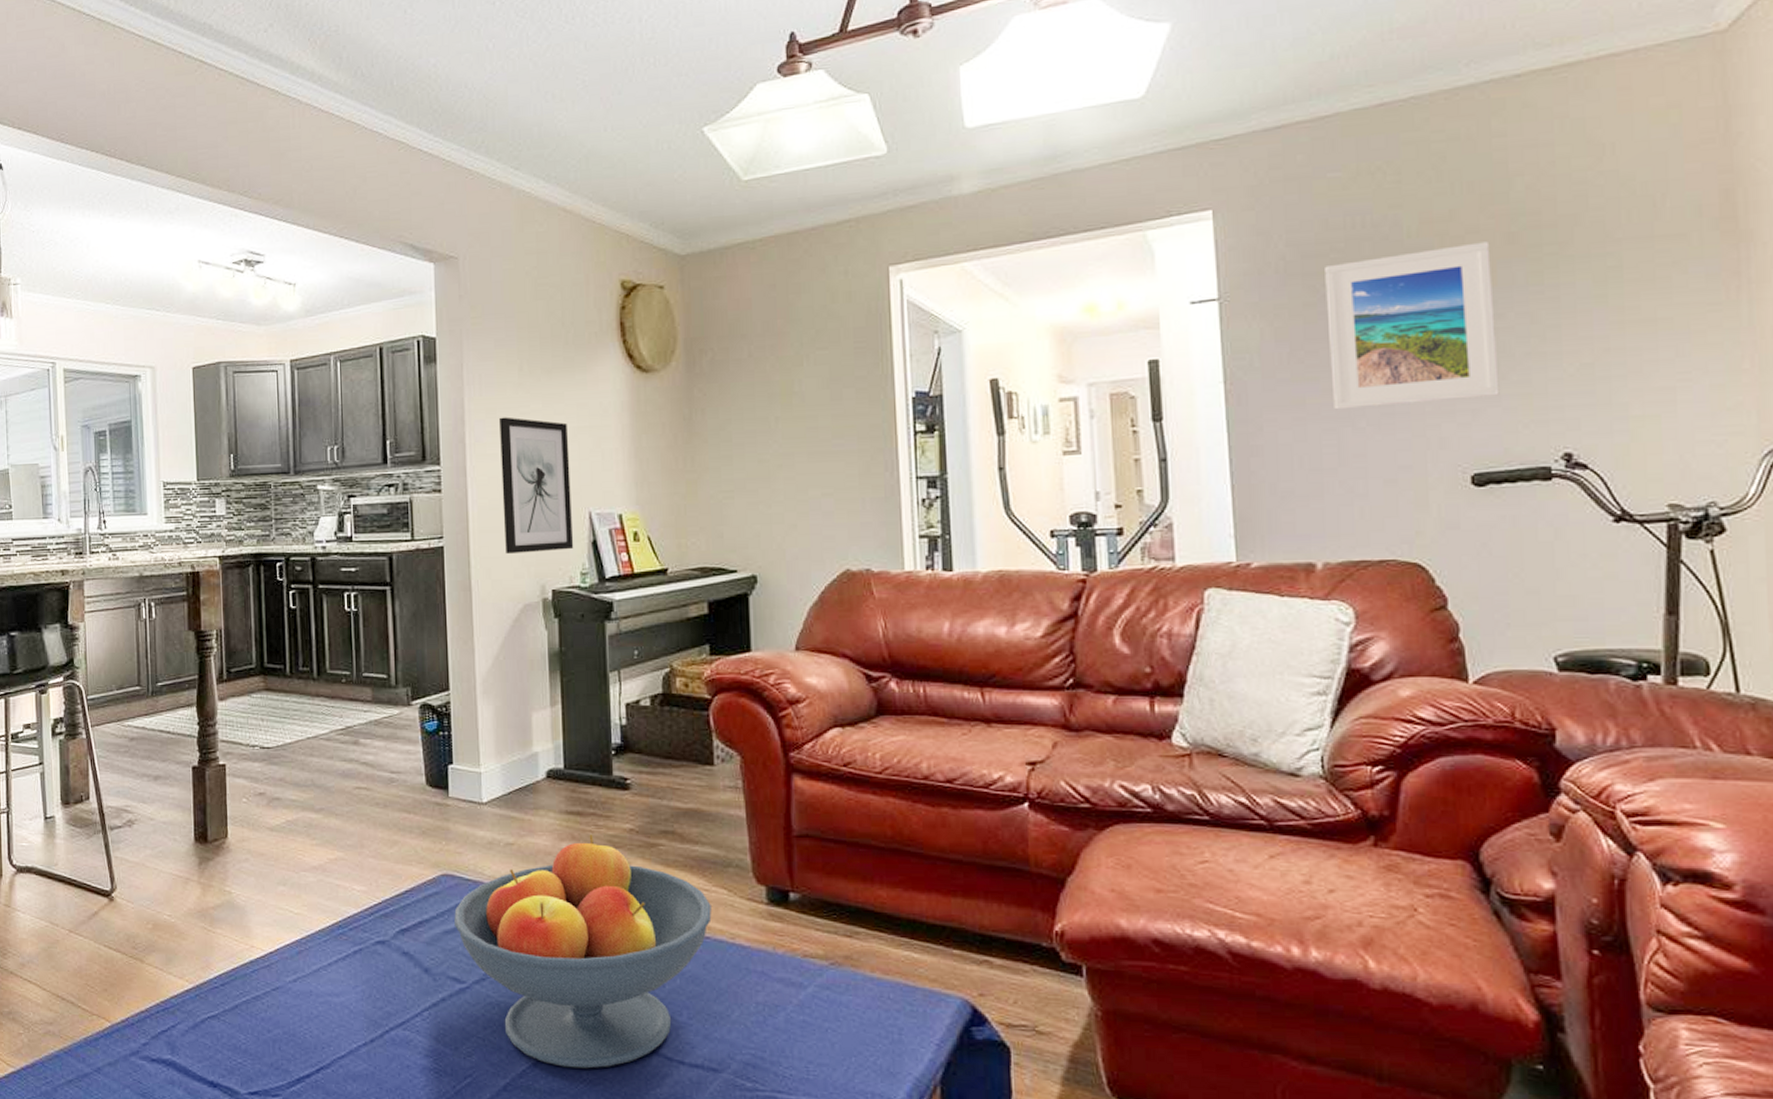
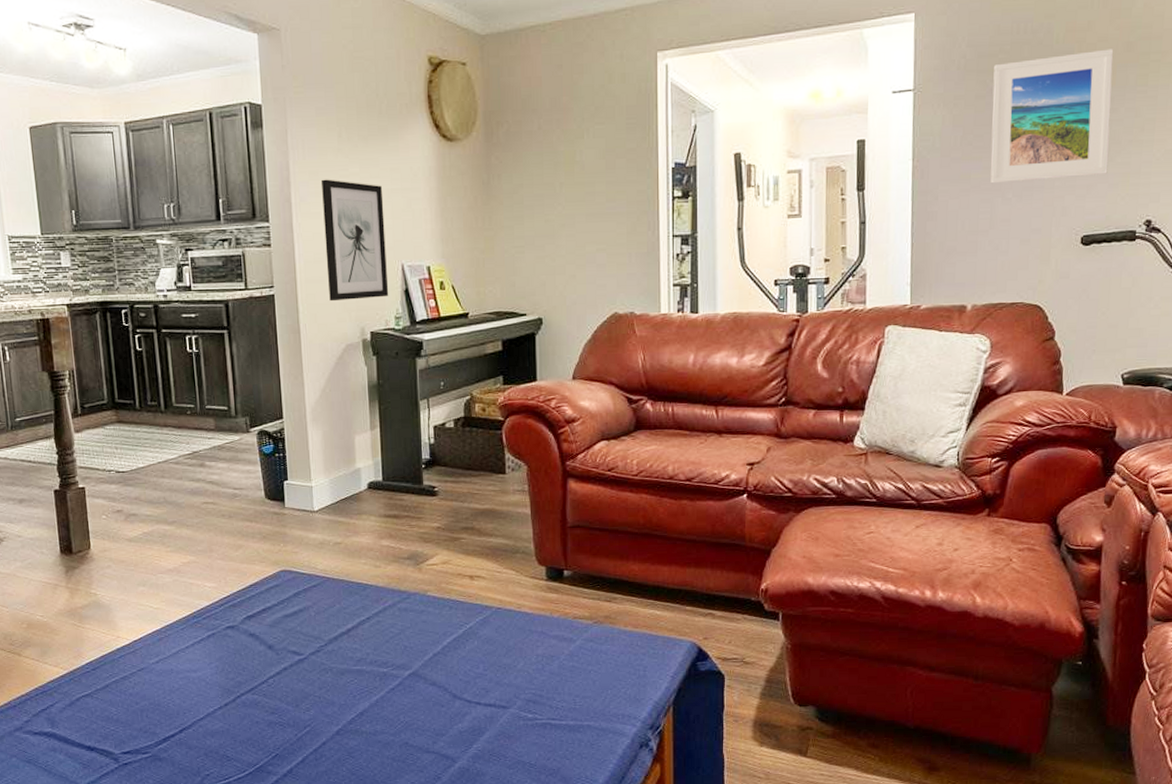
fruit bowl: present [454,833,712,1069] -> none [292,532,503,714]

